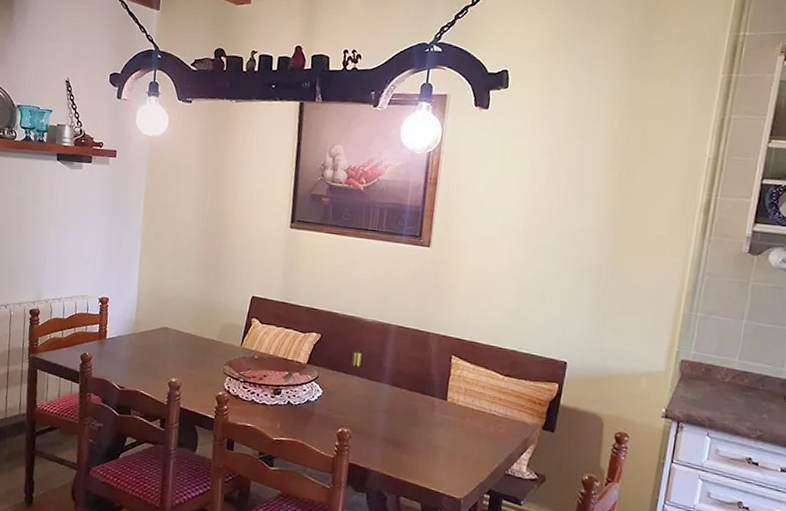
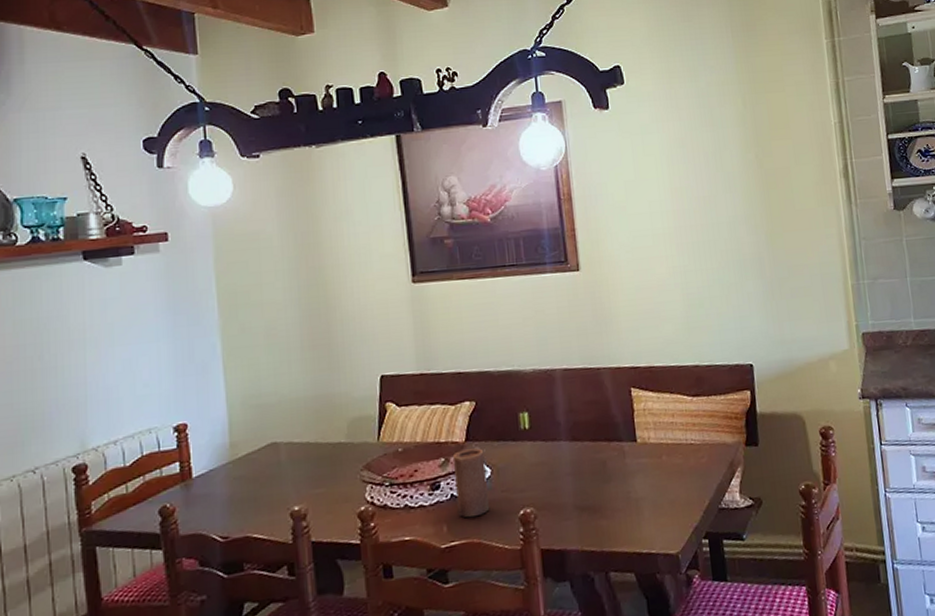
candle: none [290,369,320,424] -> present [453,448,490,518]

